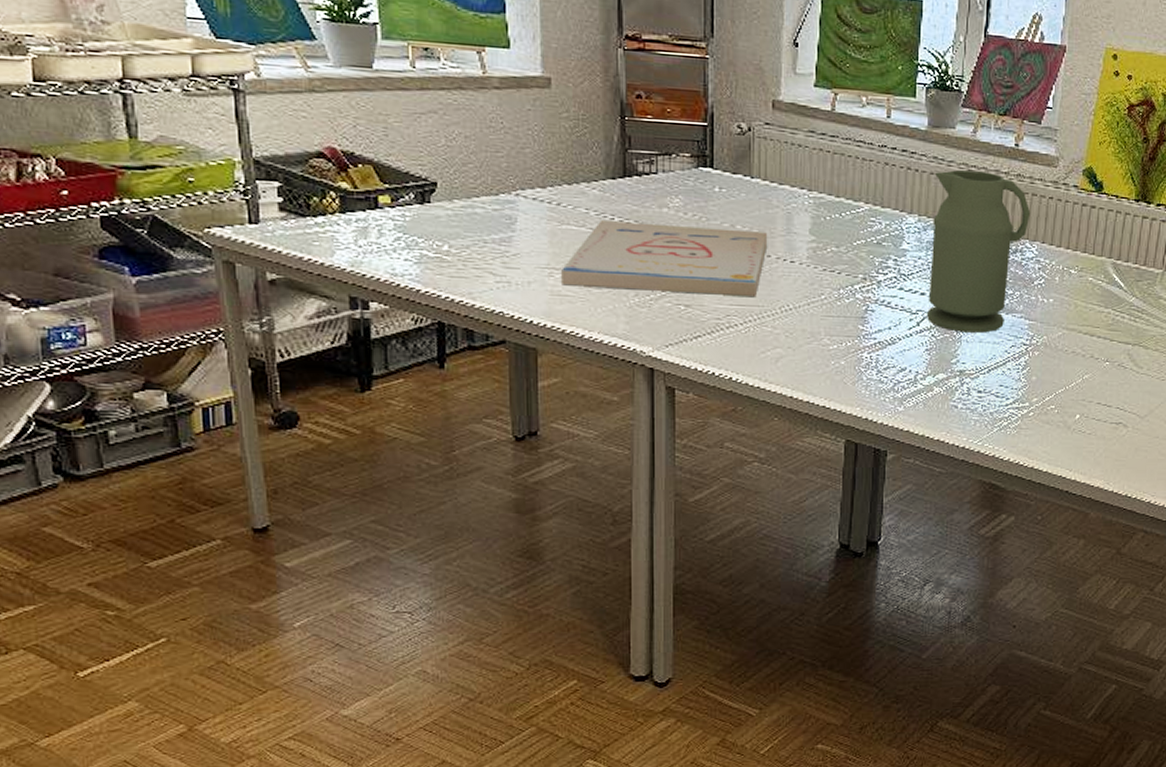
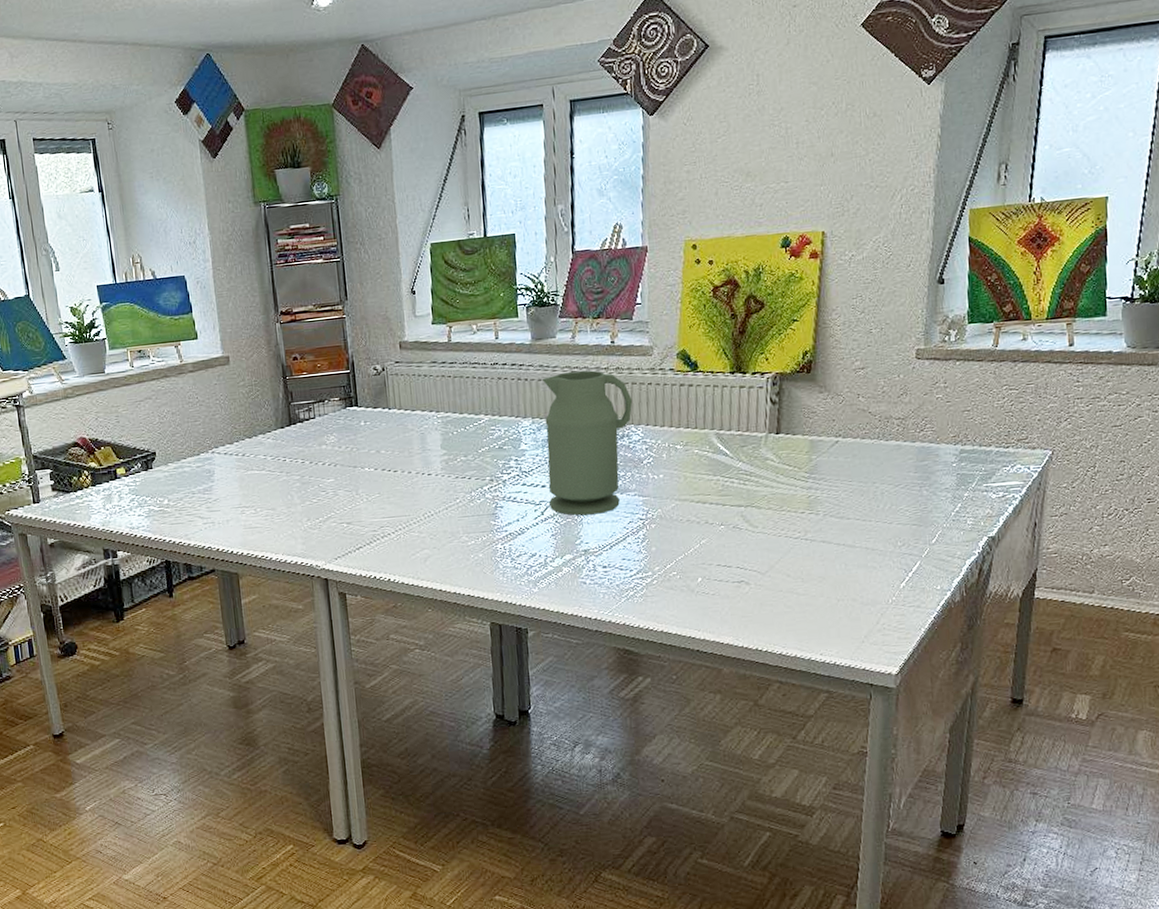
canvas: present [561,220,768,296] -> none [250,453,408,520]

